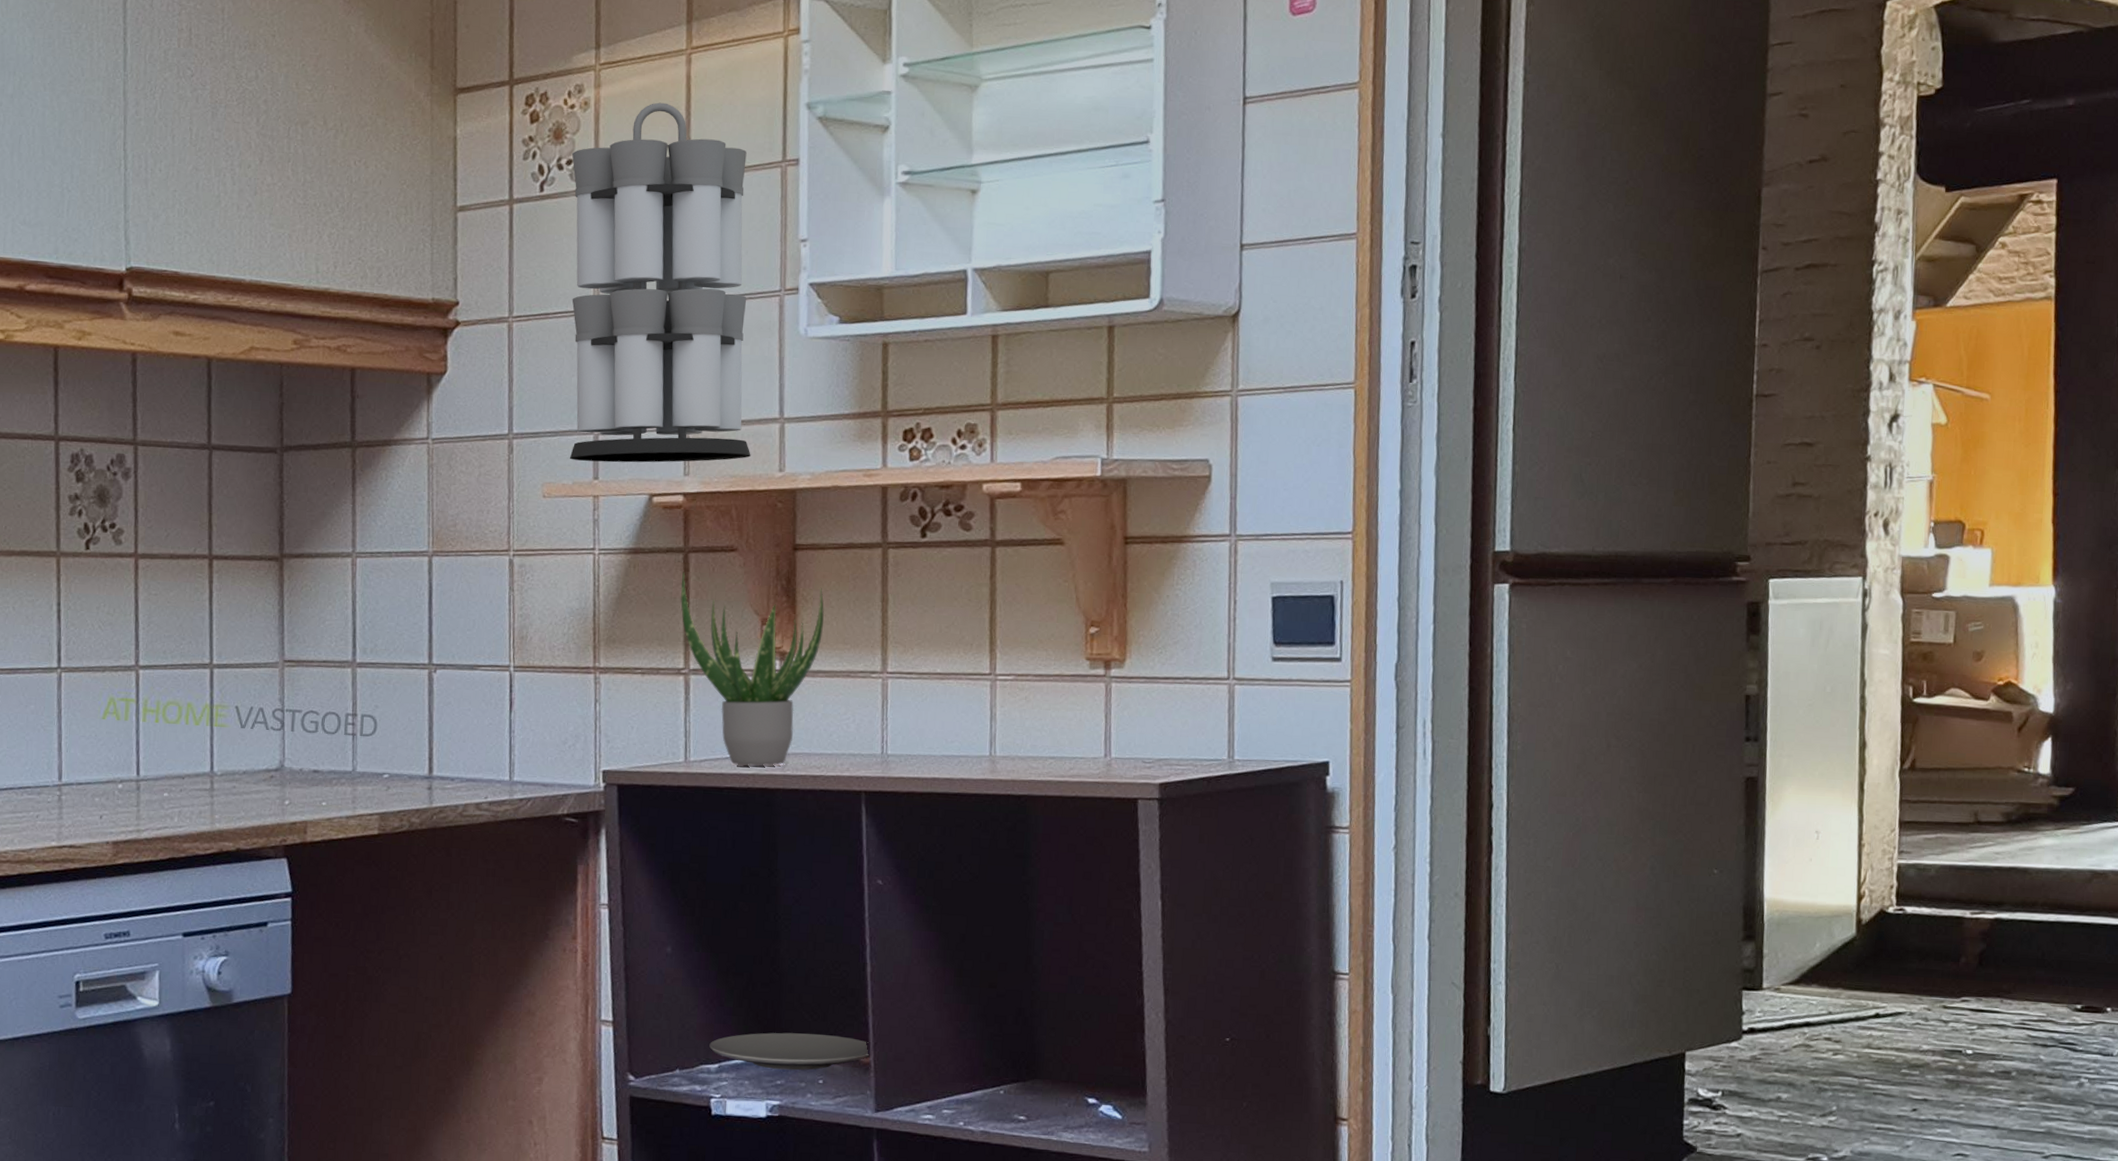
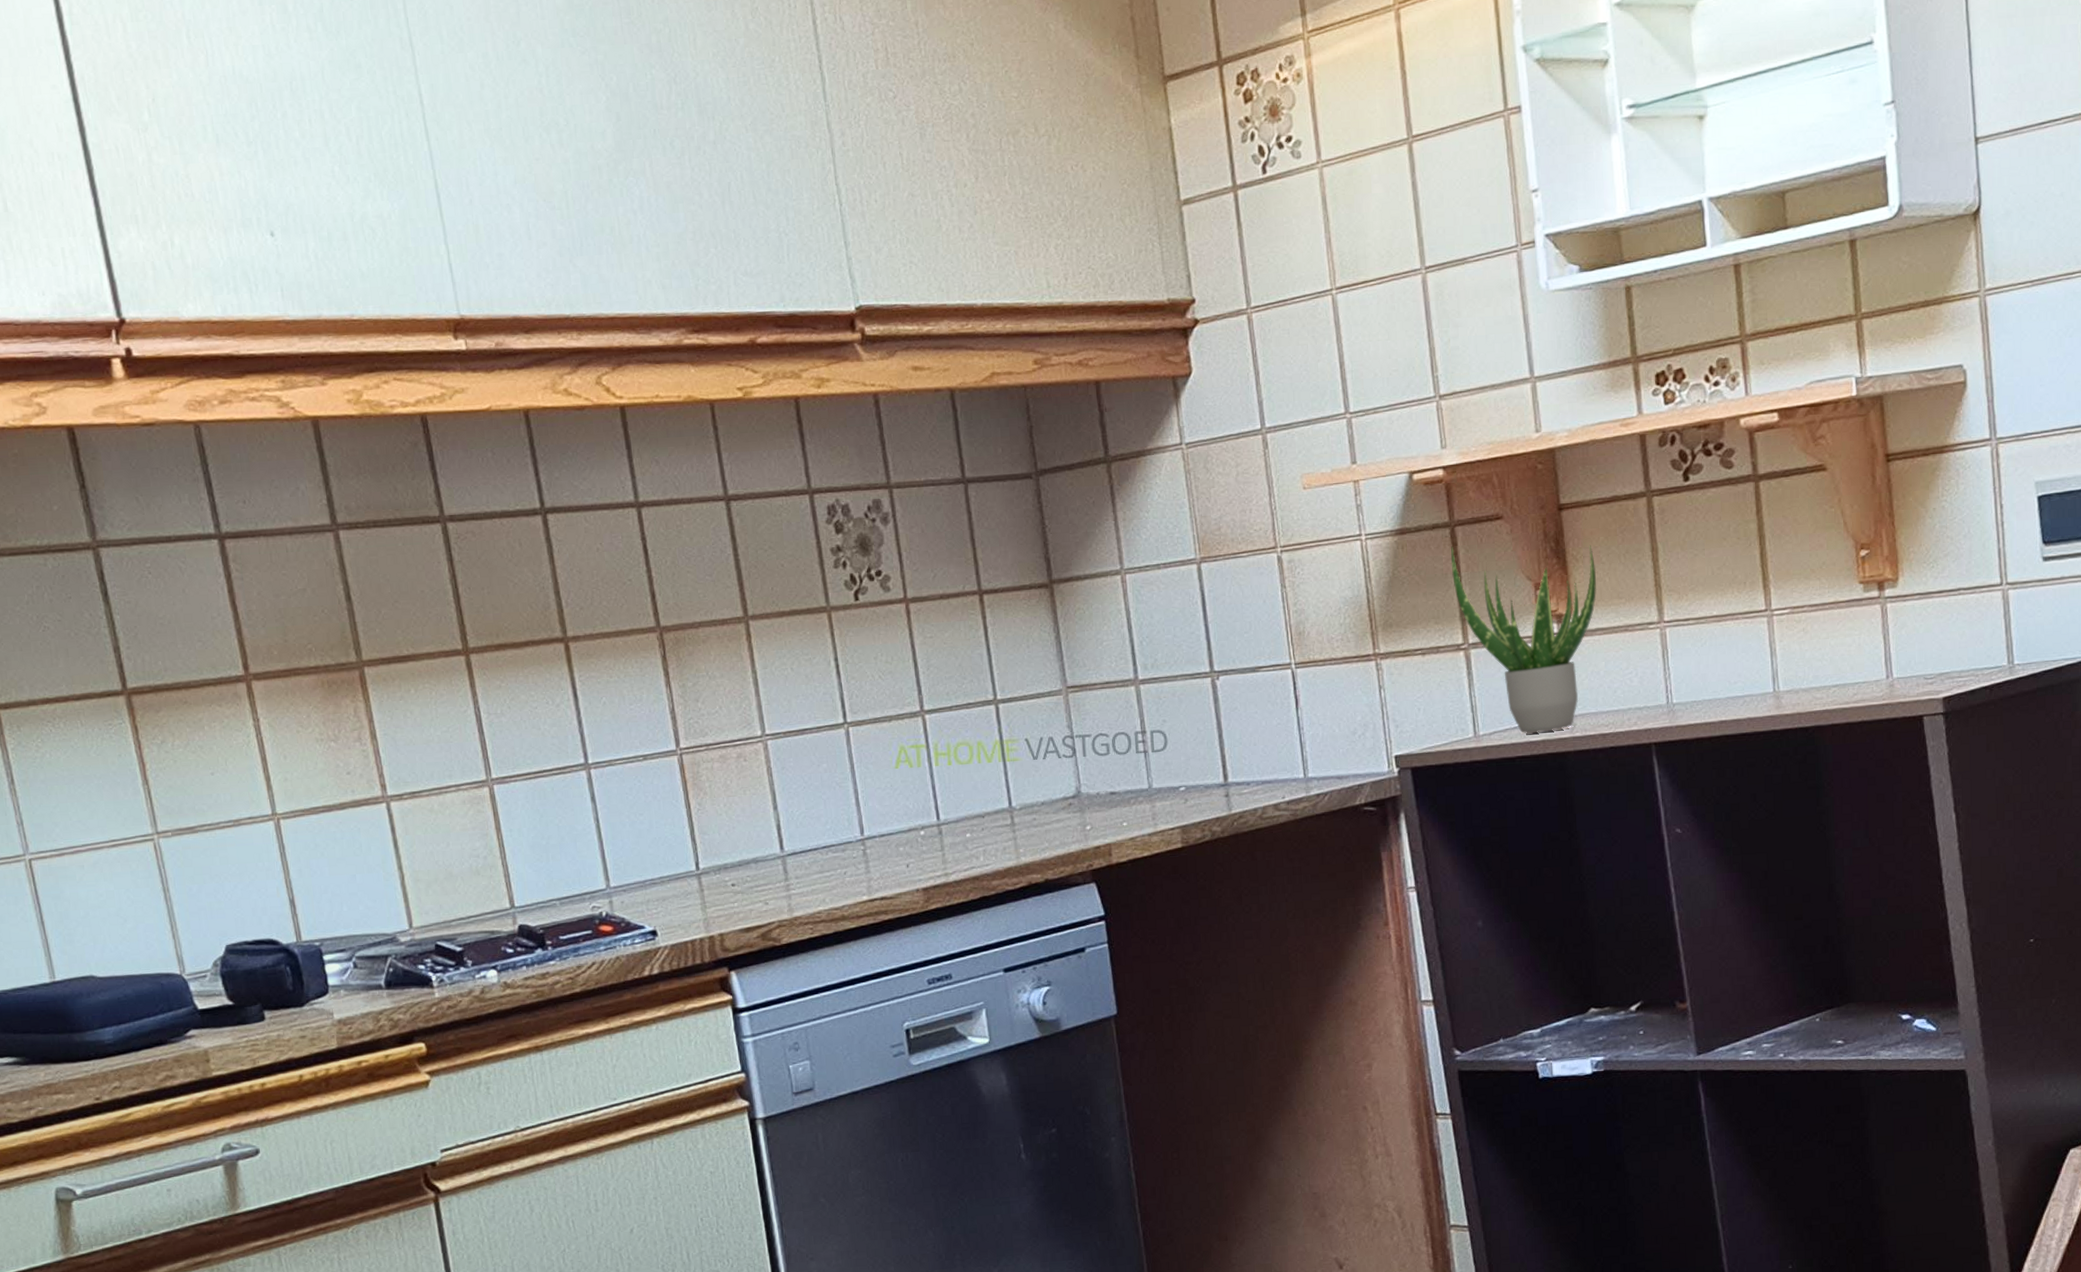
spice rack: present [569,102,751,463] -> none [1290,64,1506,447]
plate: present [709,1032,870,1071] -> none [1529,986,1686,1027]

